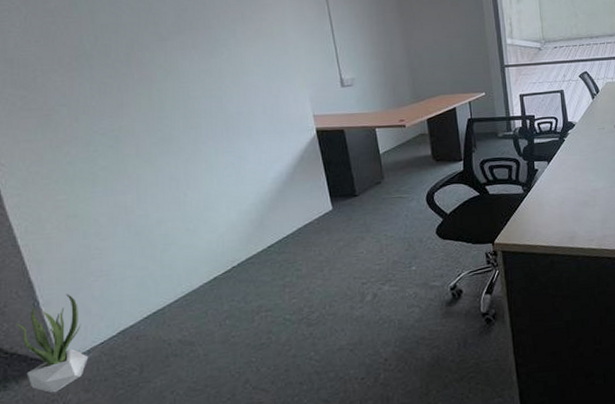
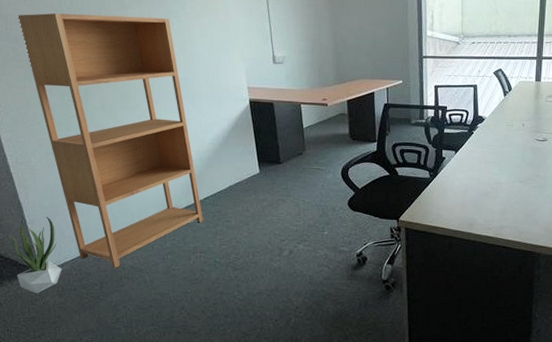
bookcase: none [27,48,268,346] -> present [18,13,203,268]

